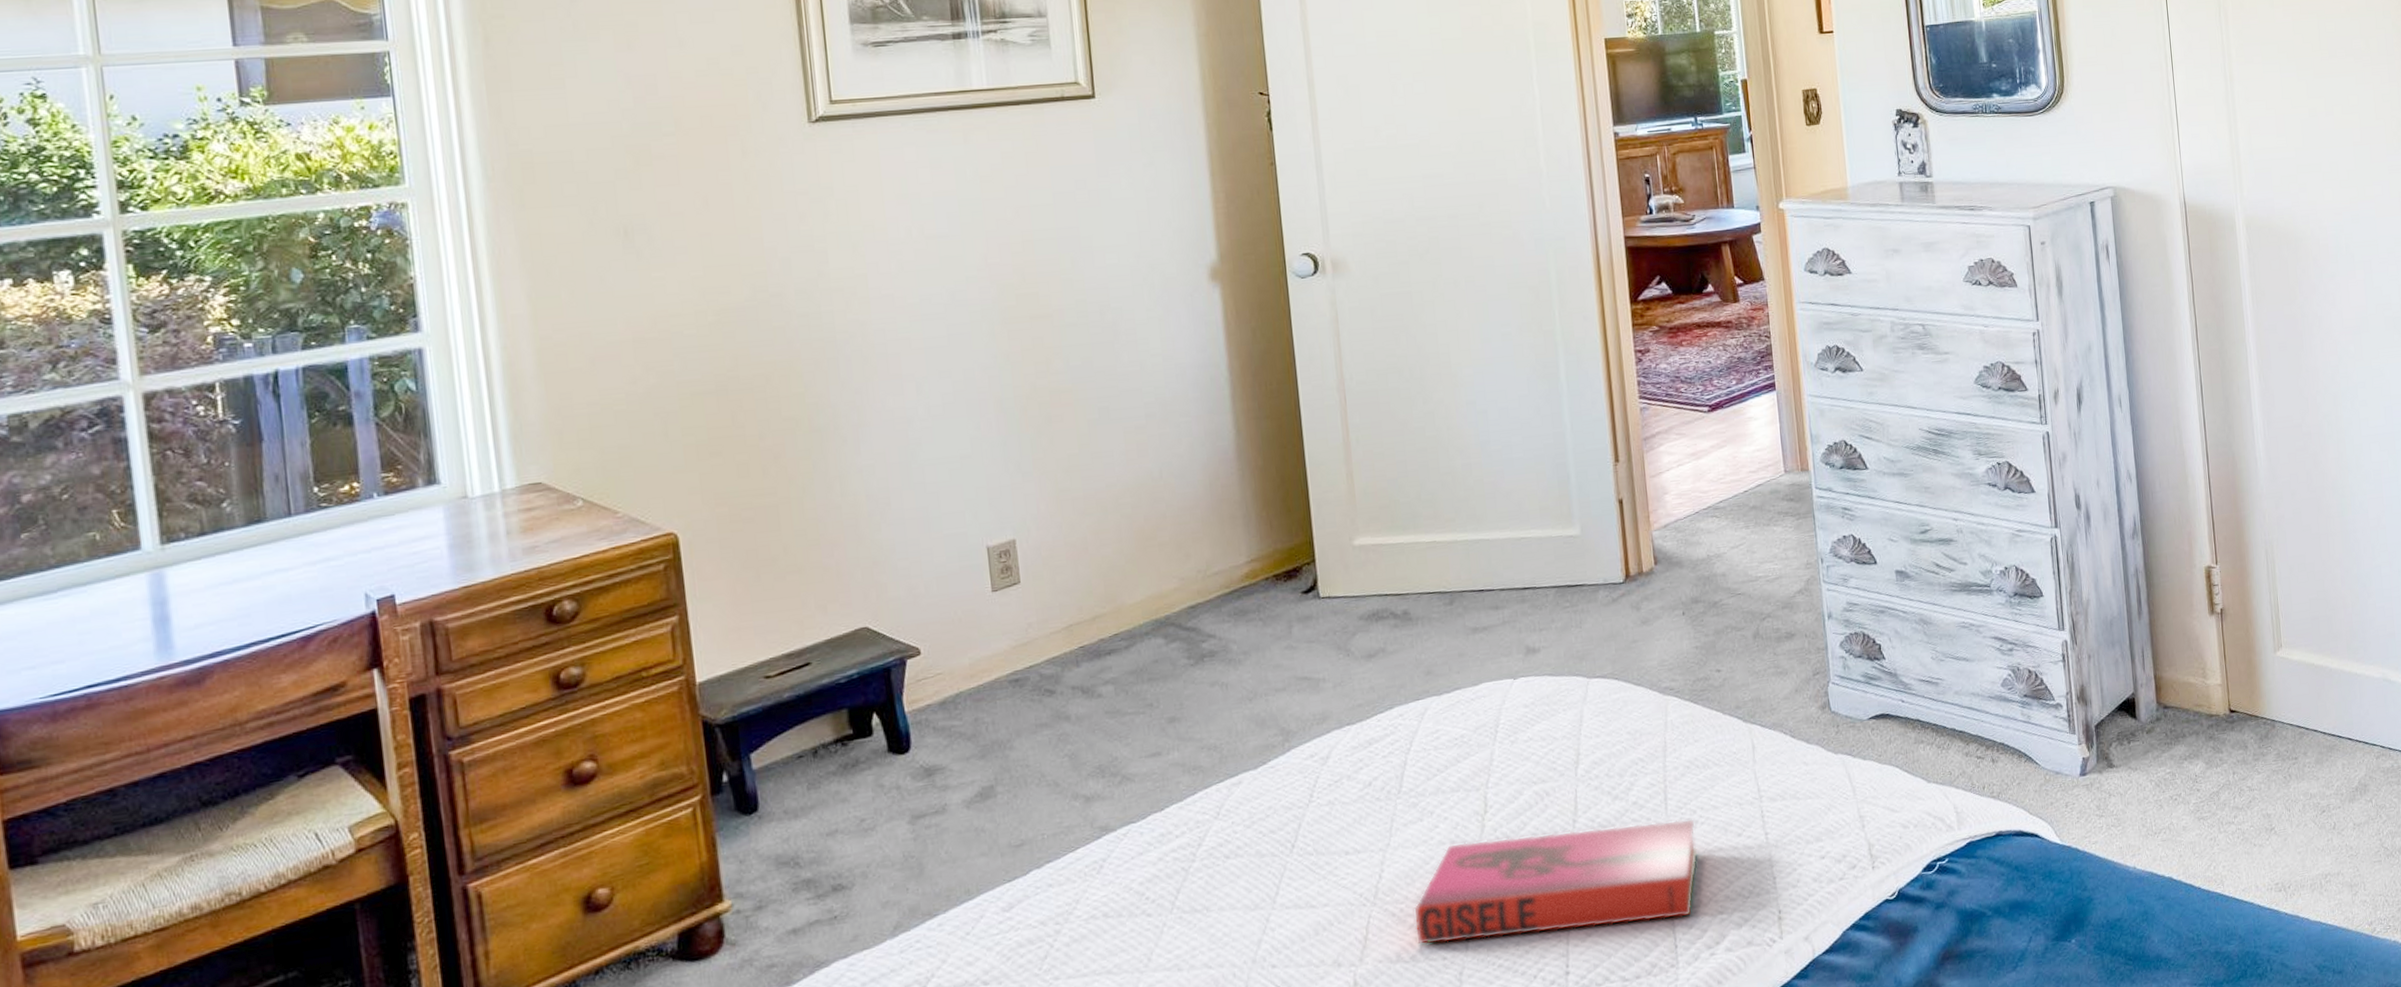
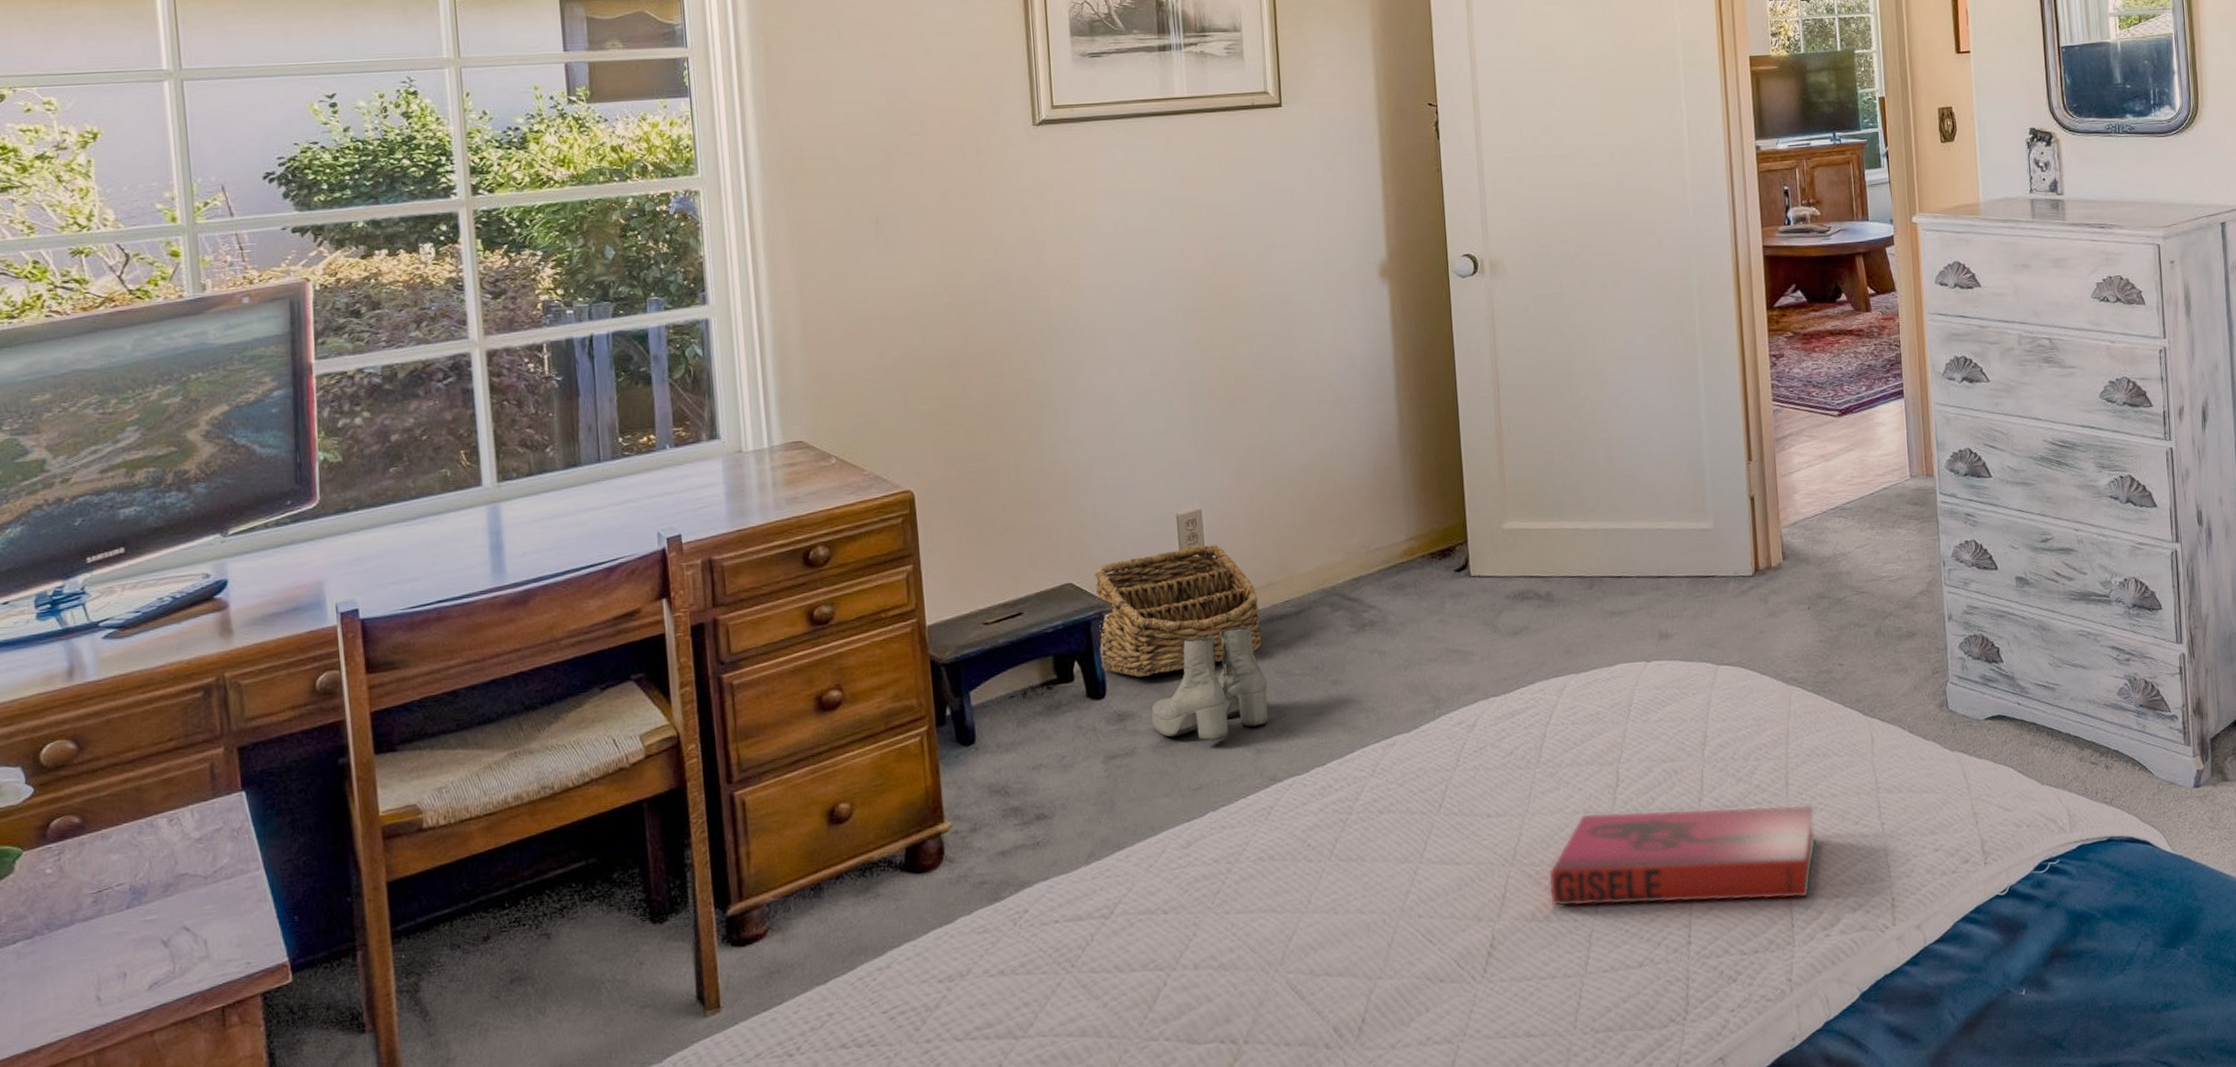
basket: none [893,577,1089,727] -> present [1094,545,1262,677]
boots: none [963,664,1098,792] -> present [1151,625,1268,741]

